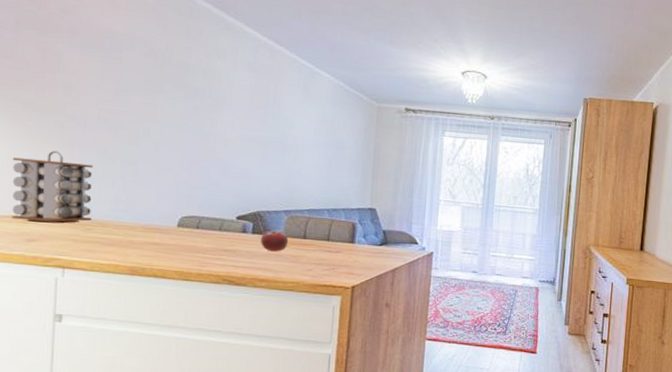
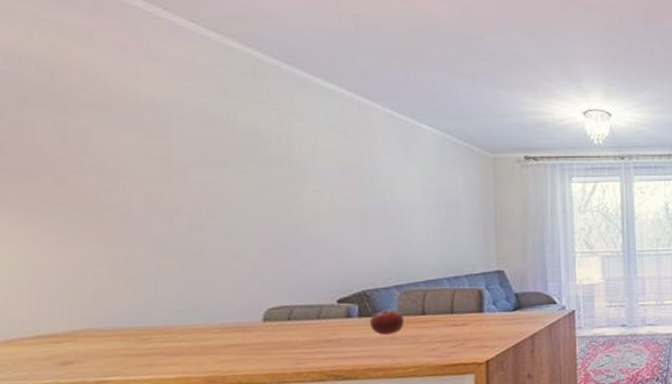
spice rack: present [12,150,94,223] -> none [30,249,149,340]

